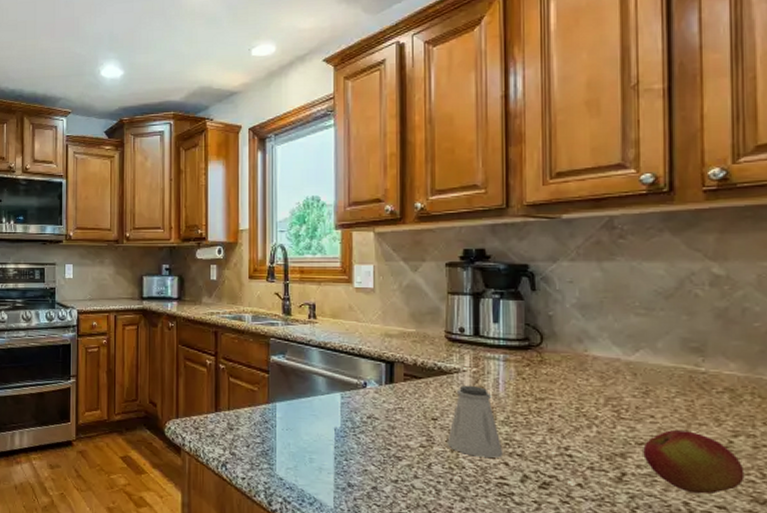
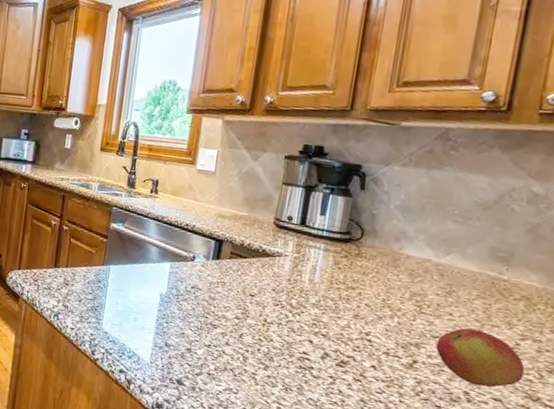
saltshaker: present [447,385,504,458] -> none [260,268,310,335]

